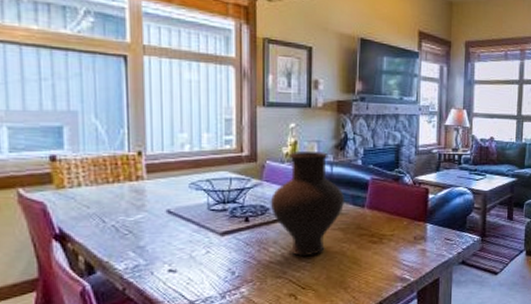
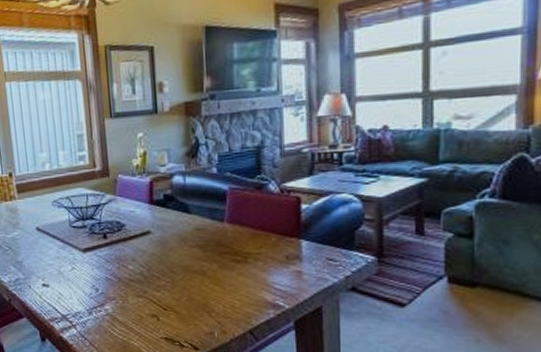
vase: present [270,152,344,256] -> none [125,161,201,275]

